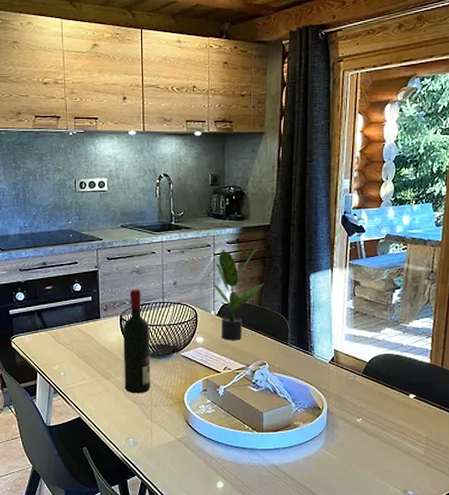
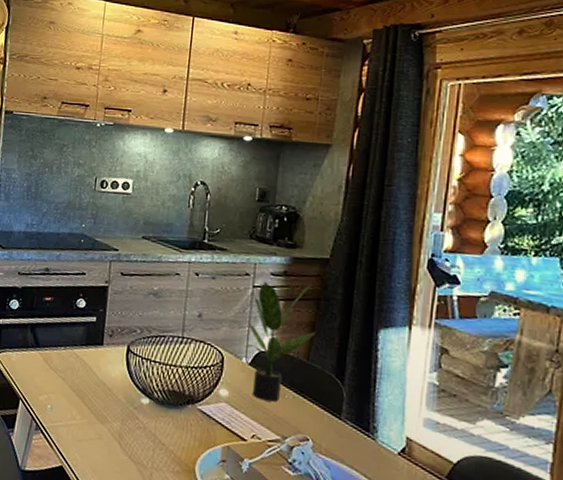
wine bottle: present [123,288,151,394] -> none [121,315,162,450]

